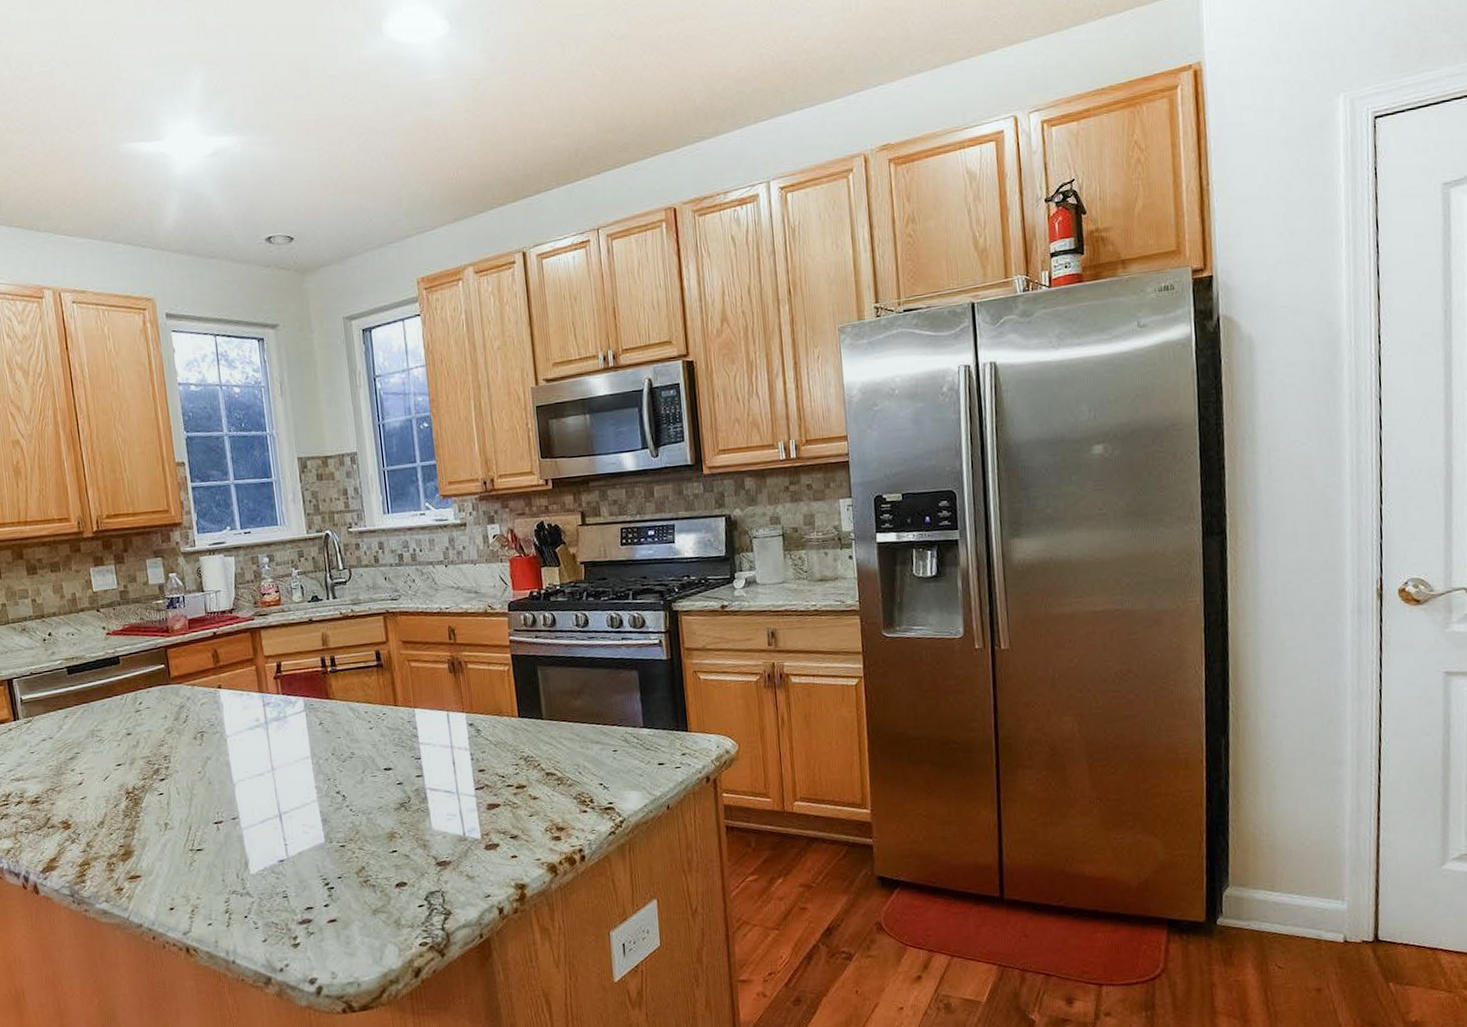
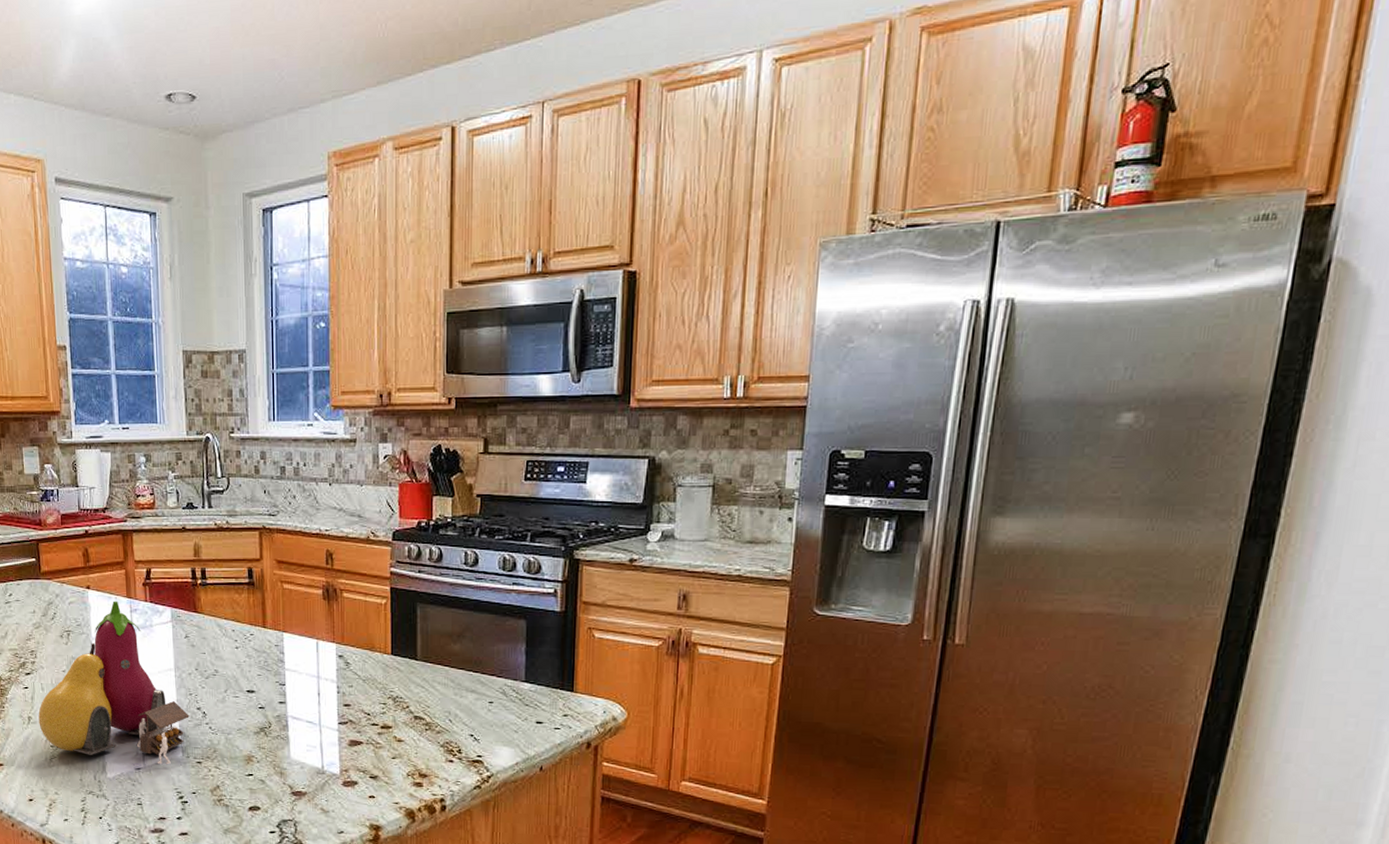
fruit: none [175,697,330,854] -> present [38,601,189,765]

